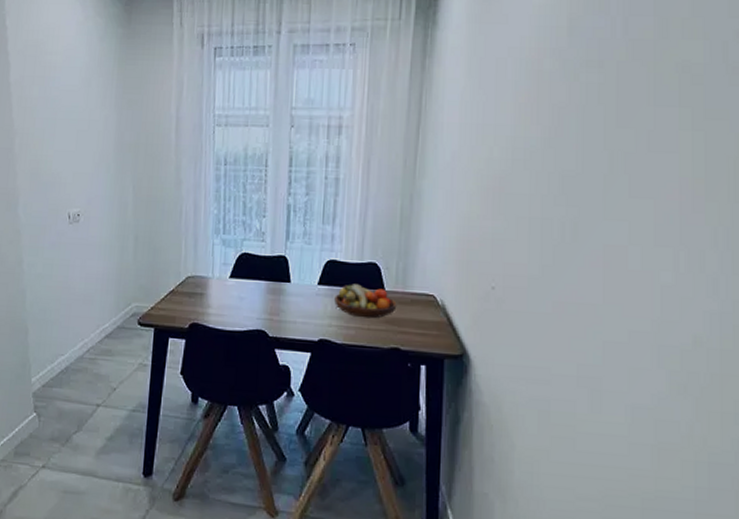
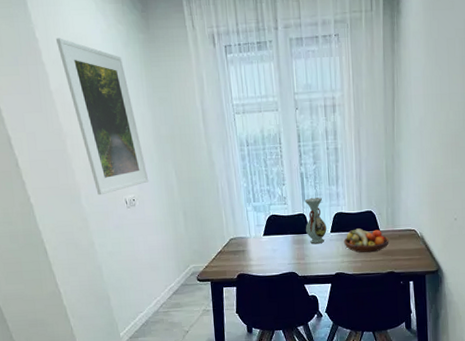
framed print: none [26,27,101,205] -> present [55,38,149,196]
vase: none [286,237,314,298] -> present [304,197,327,244]

